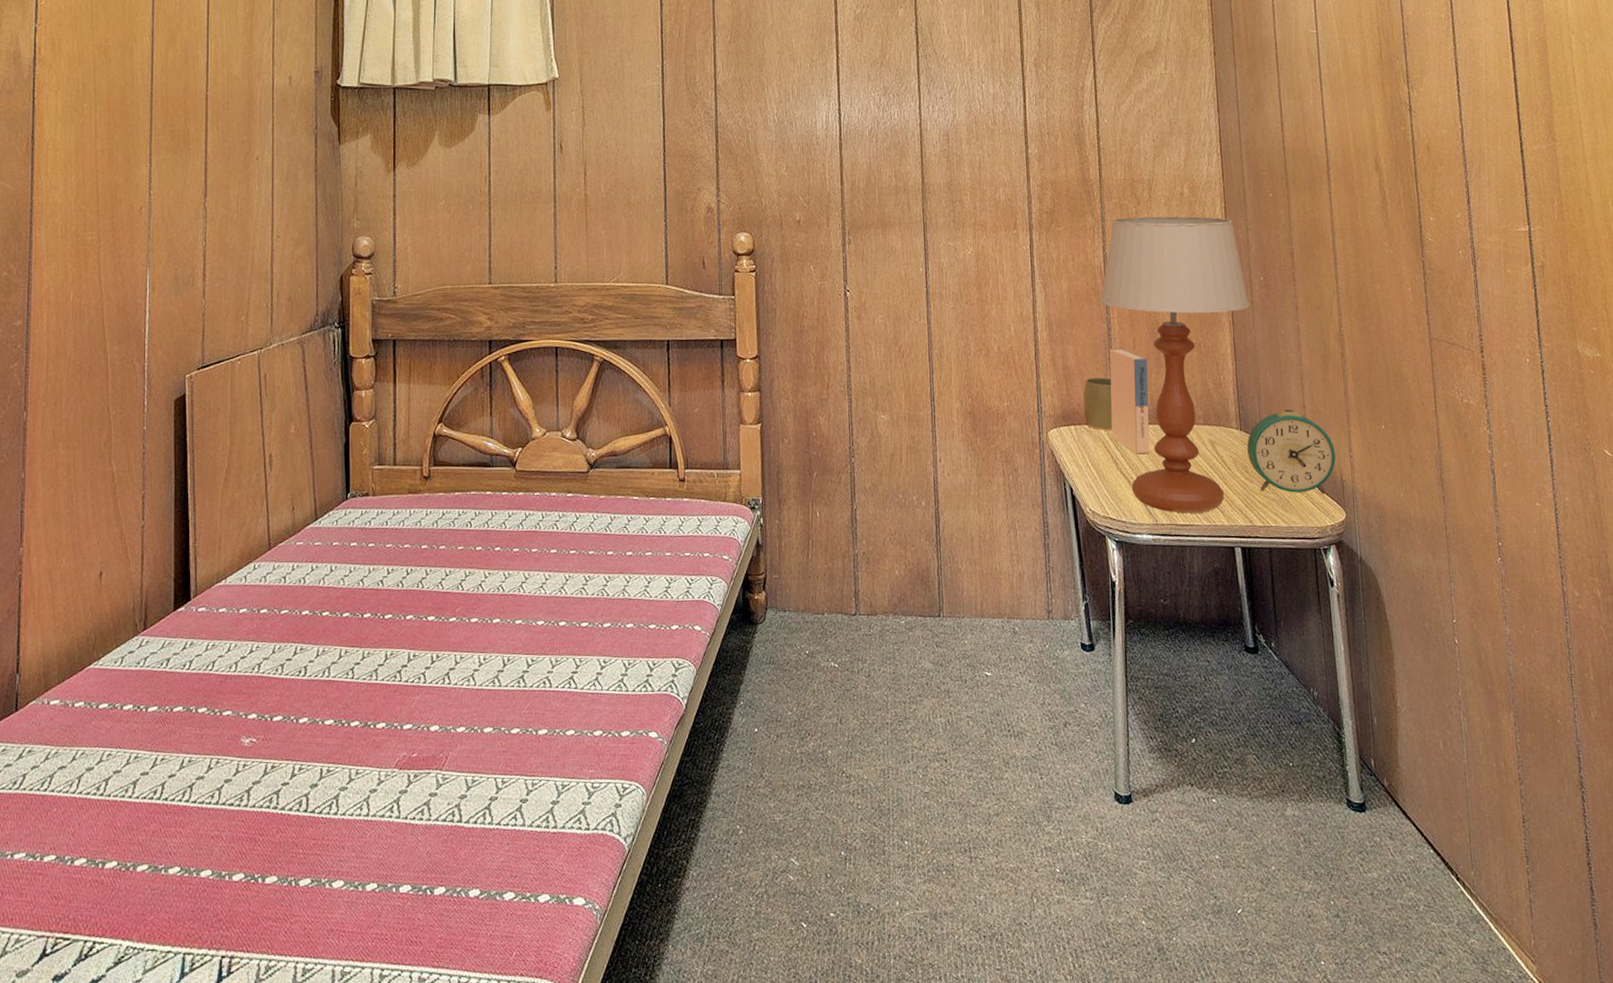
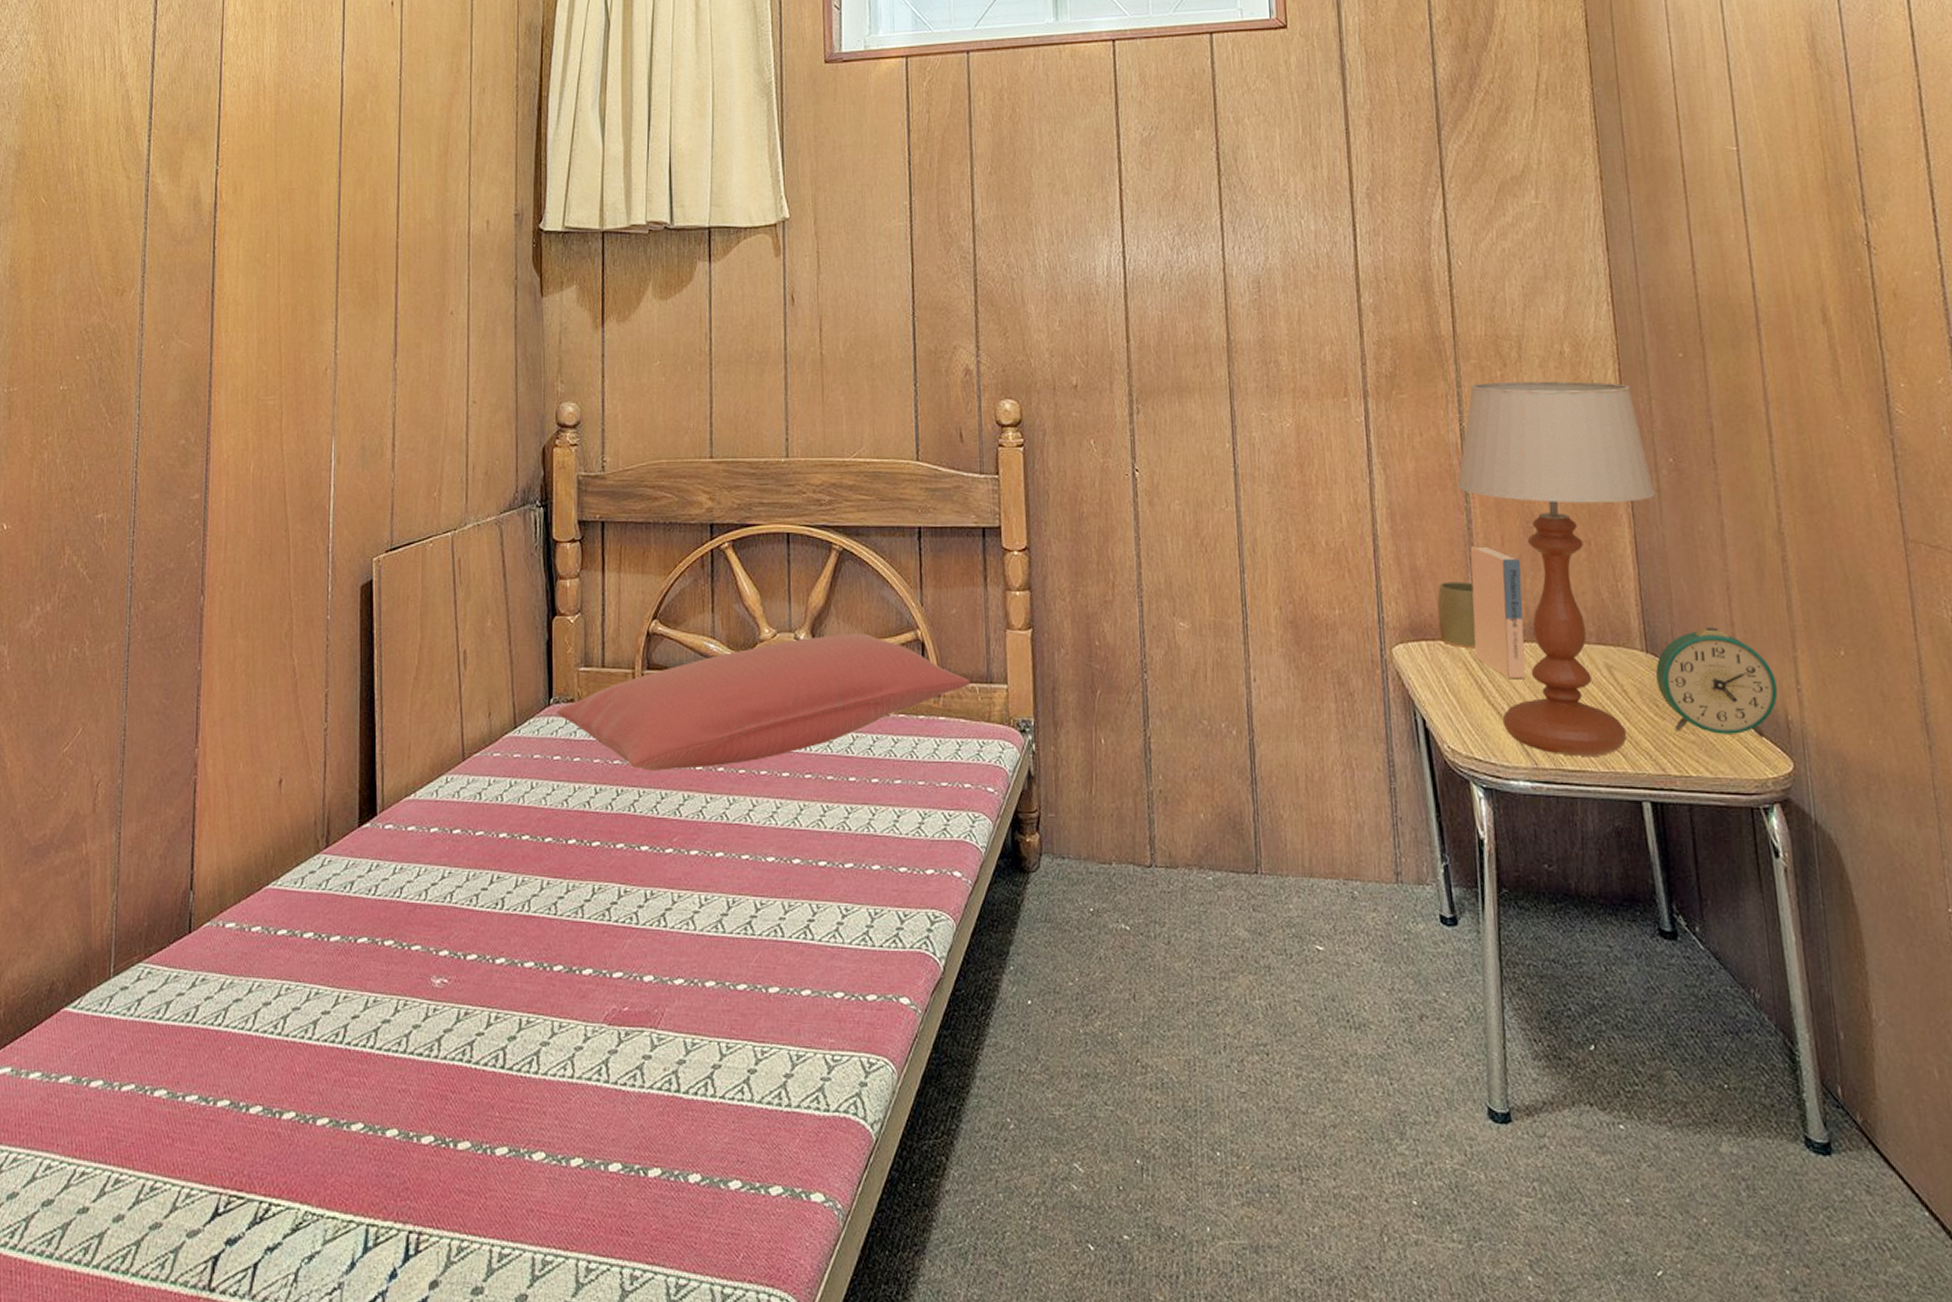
pillow: none [352,430,710,552] -> present [555,633,971,771]

